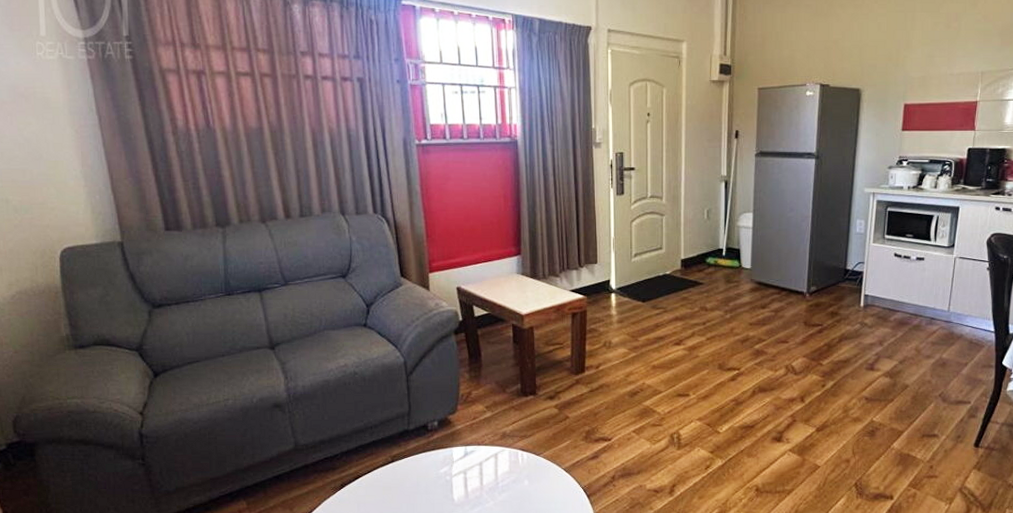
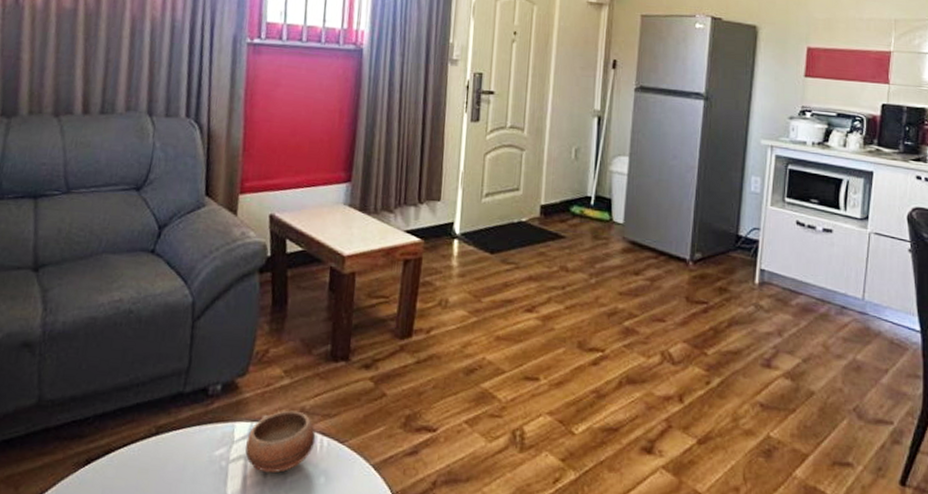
bowl: none [464,435,517,482] -> present [245,410,316,474]

